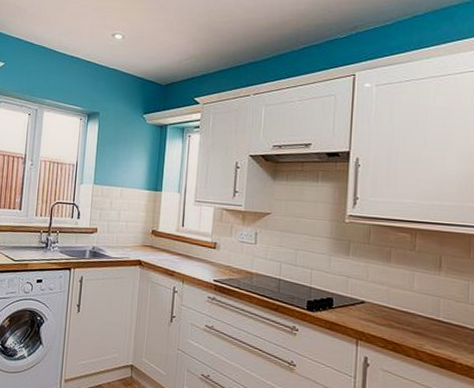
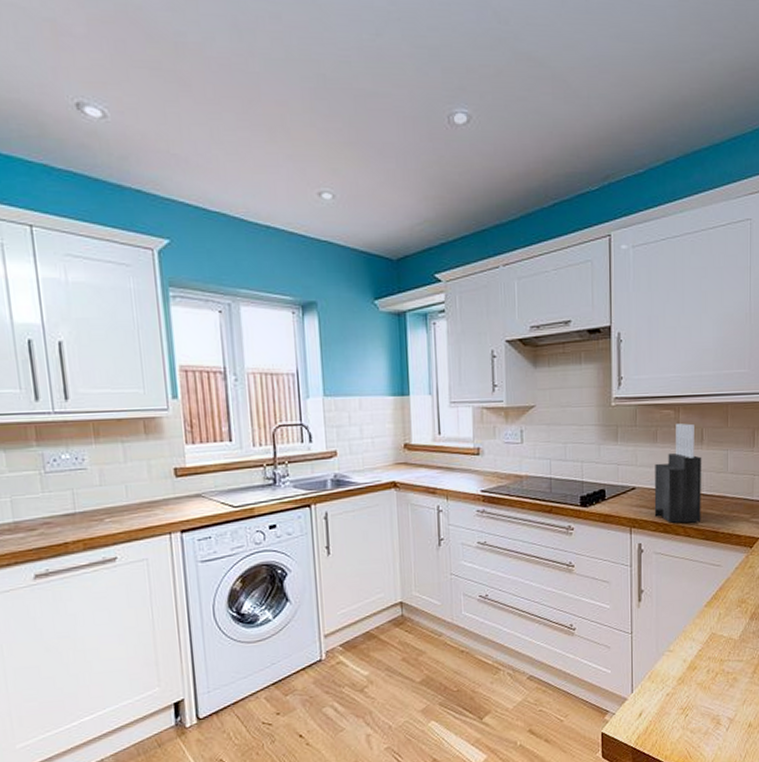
knife block: none [383,247,440,348] -> present [654,423,702,523]

